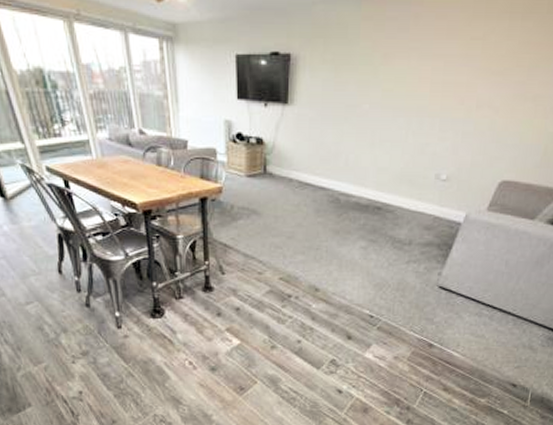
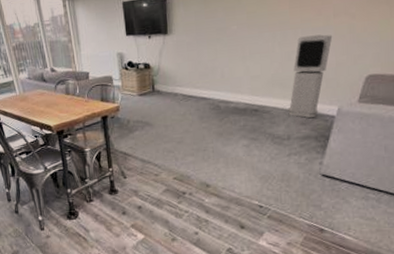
air purifier: none [413,127,472,223] -> present [288,34,333,119]

